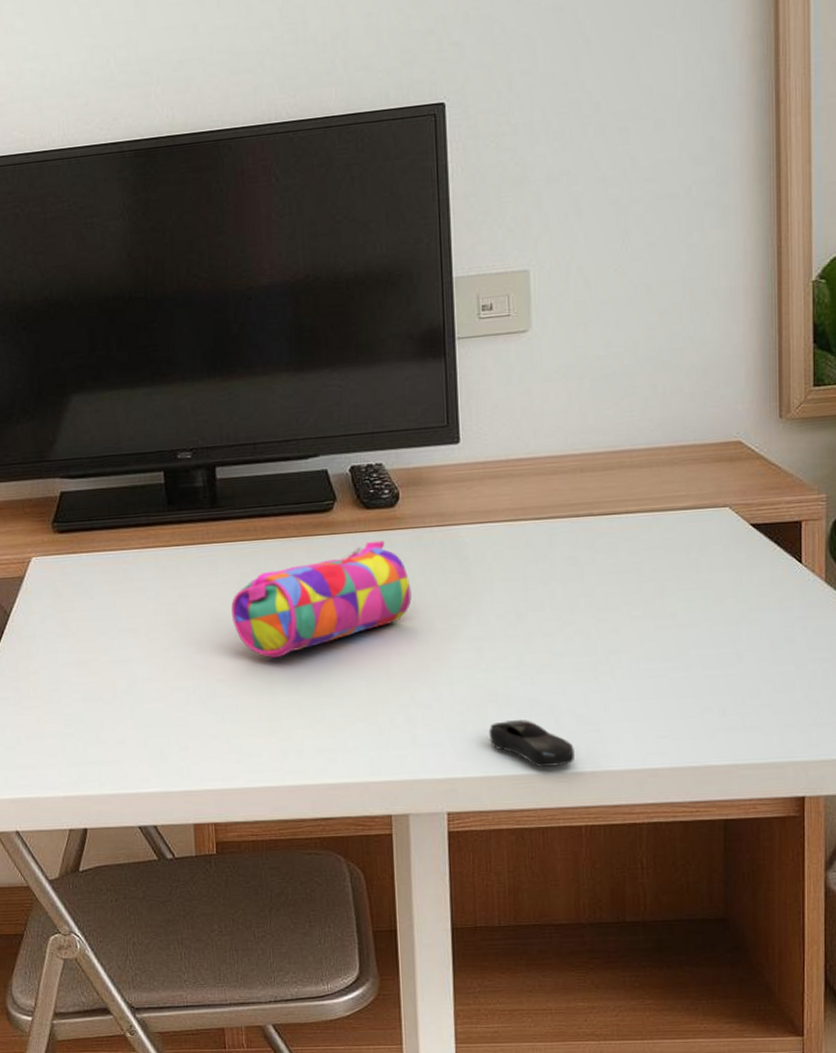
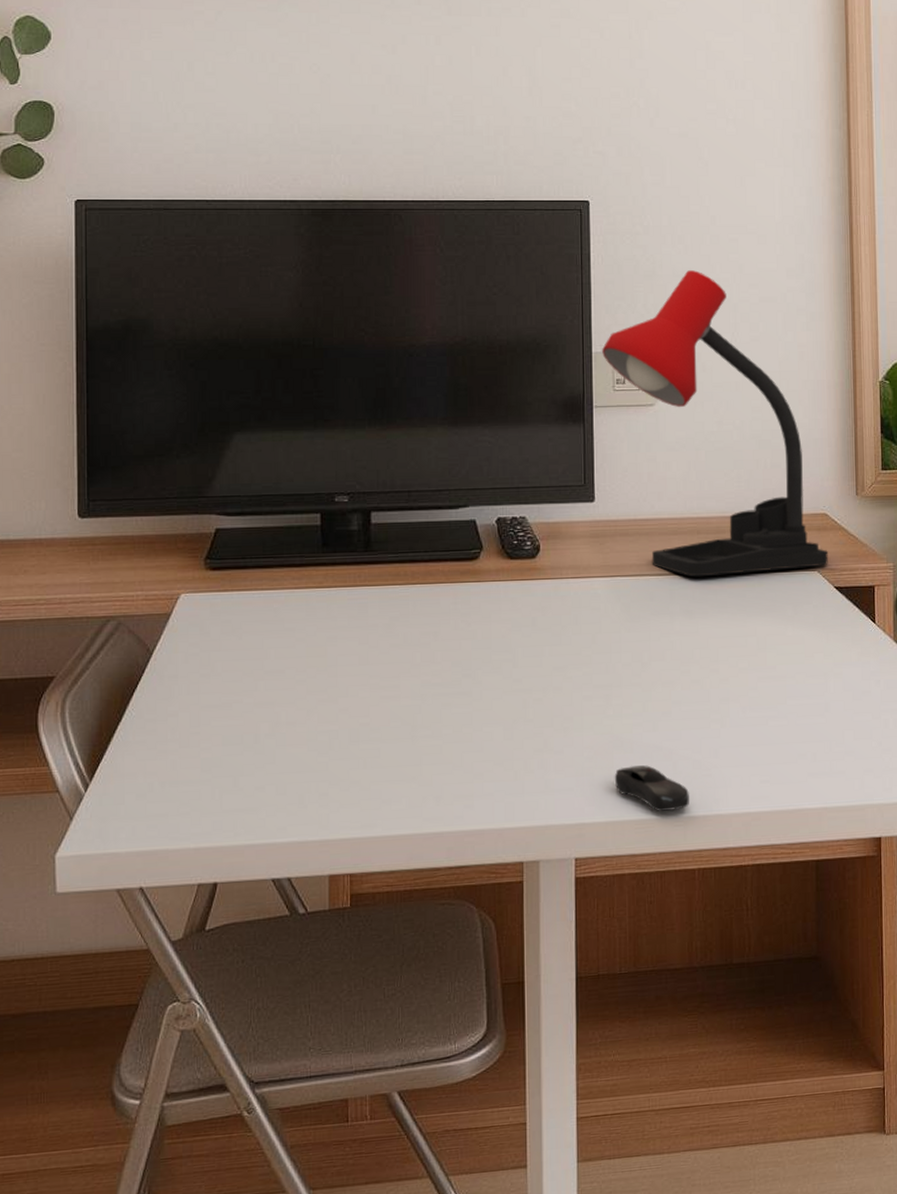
pencil case: present [231,540,412,658] -> none [379,589,548,702]
desk lamp: none [463,170,743,520] -> present [601,270,828,577]

